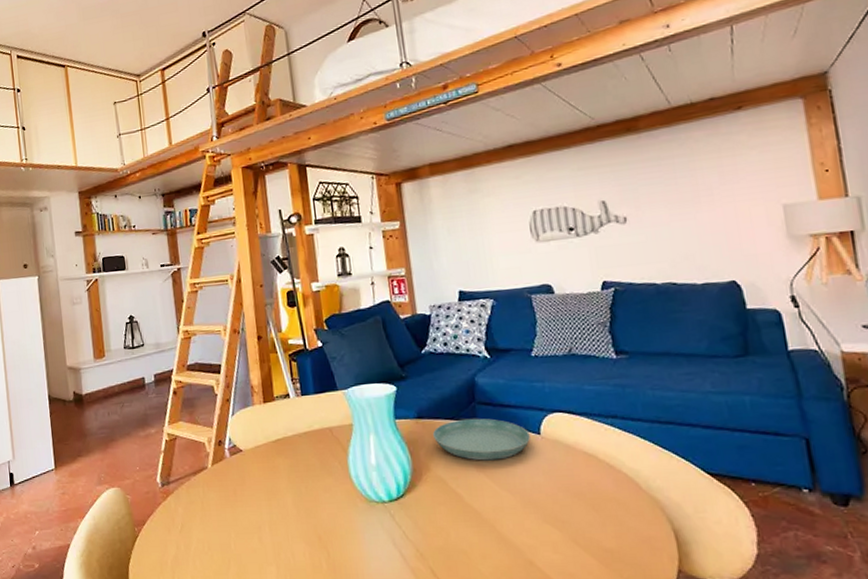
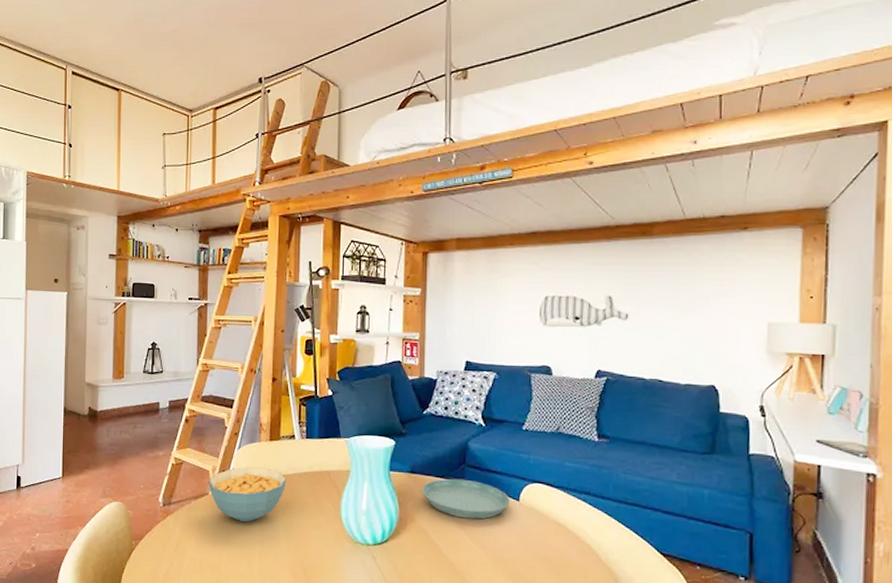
cereal bowl: none [206,432,287,493] -> present [208,467,287,522]

